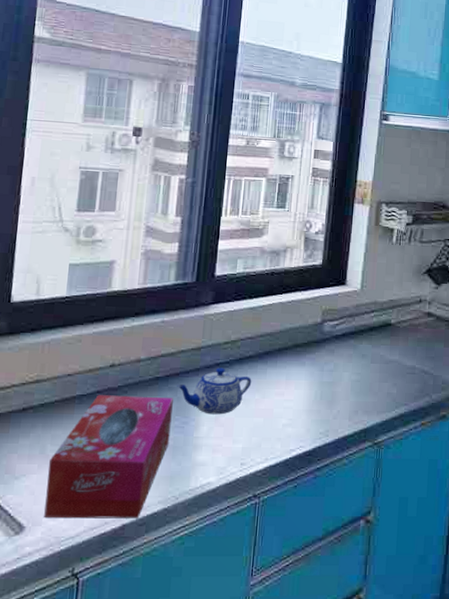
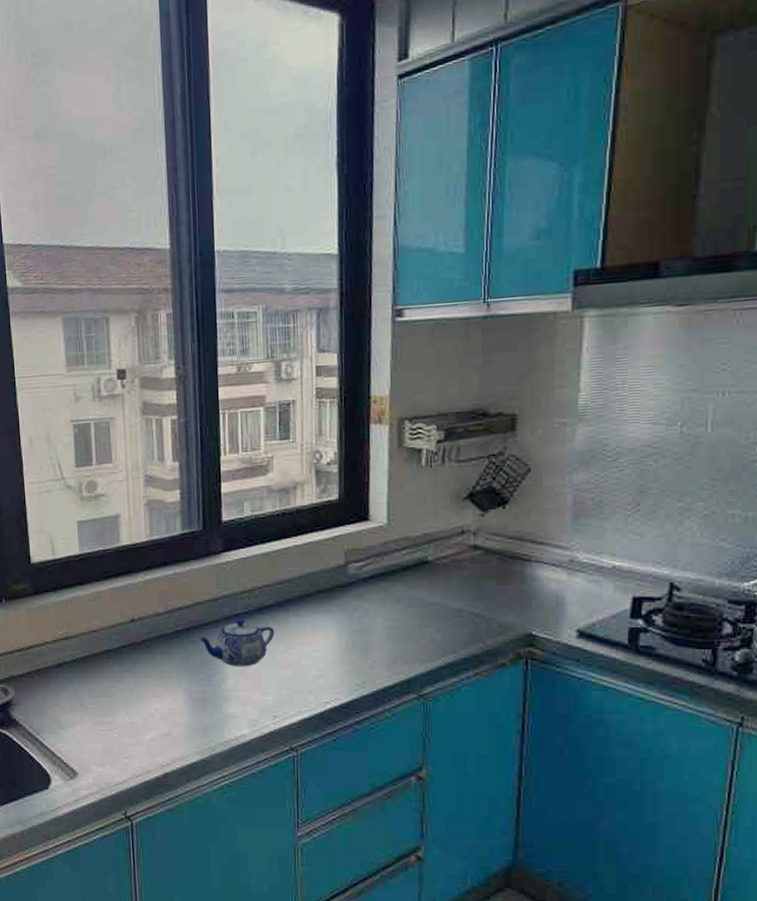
tissue box: present [44,395,173,519] -> none [89,650,198,768]

